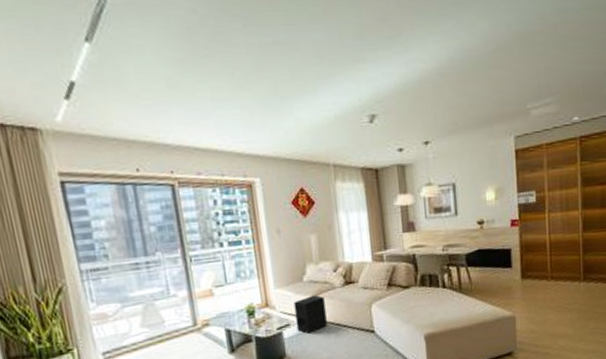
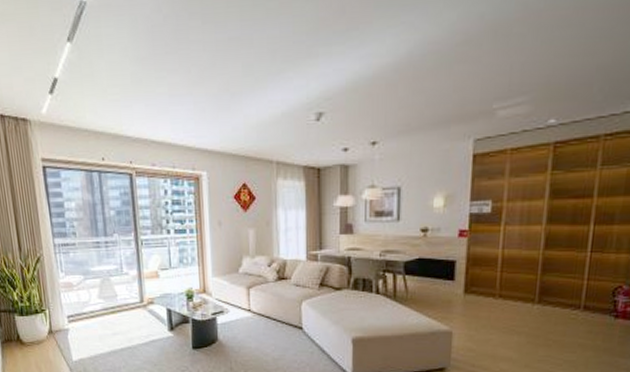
speaker: present [293,295,327,334] -> none [228,287,258,322]

